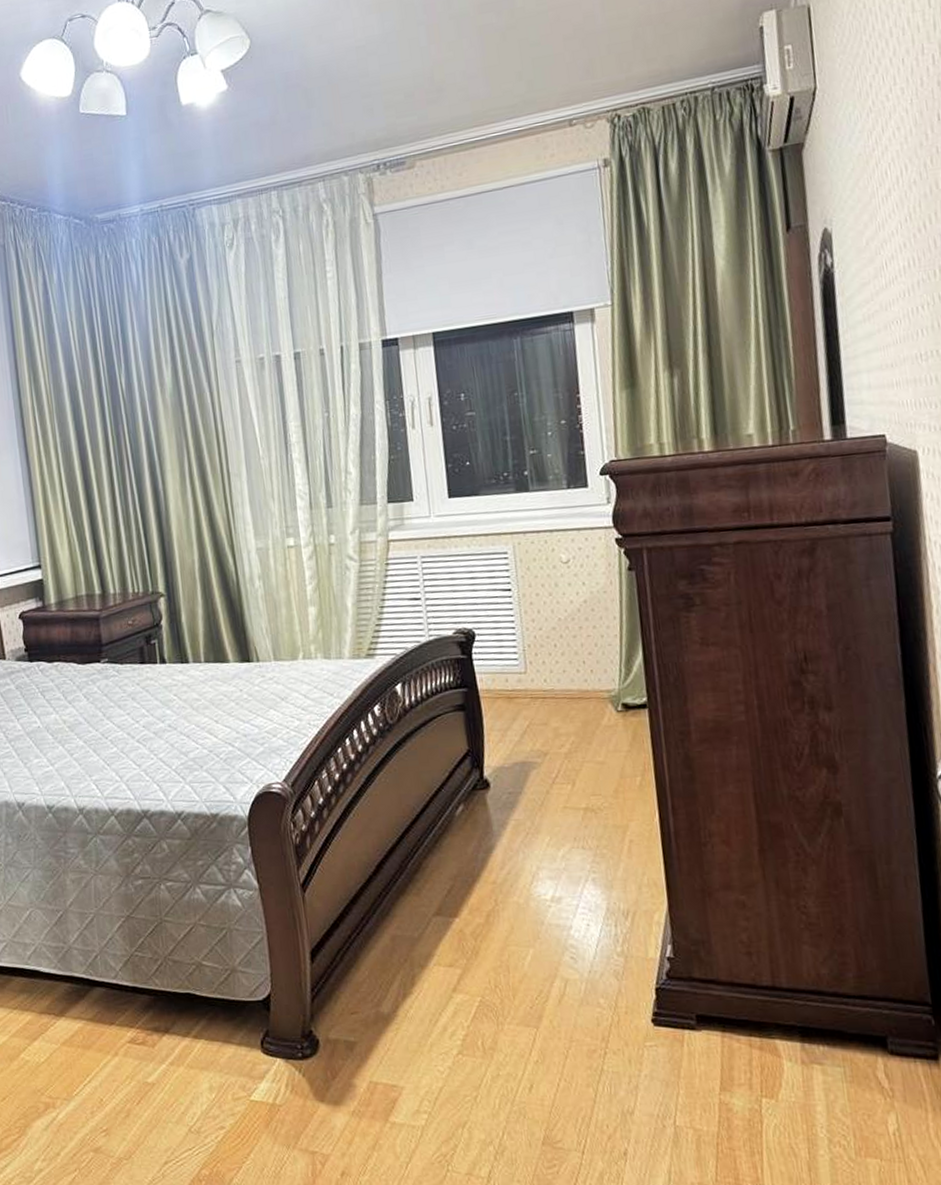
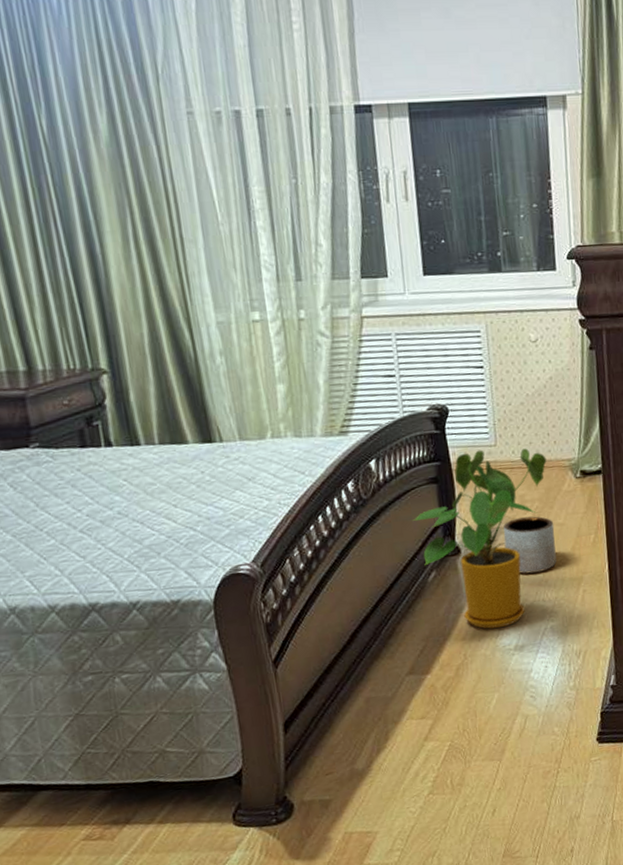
house plant: none [437,676,583,875] -> present [411,448,547,629]
planter: none [535,752,597,816] -> present [503,516,557,574]

